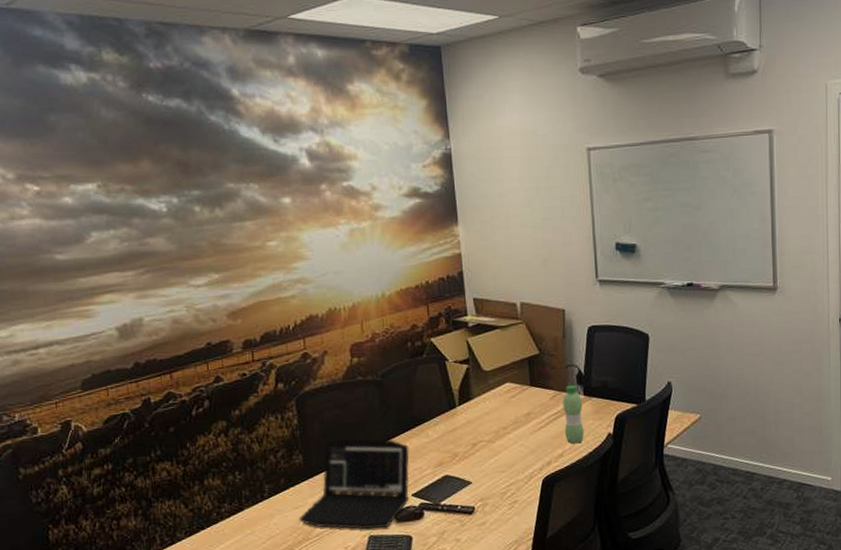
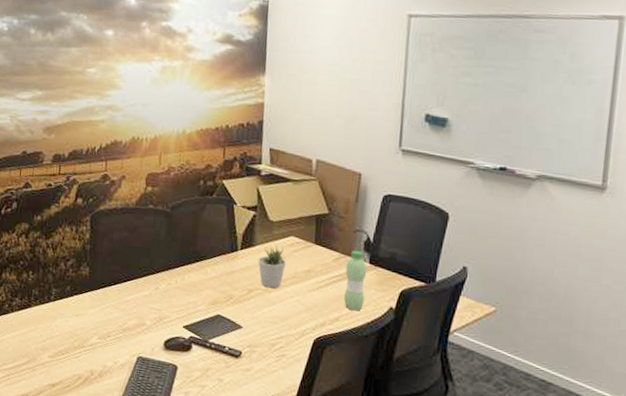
laptop: present [299,439,410,530] -> none [78,260,187,353]
potted plant: none [477,394,506,438] -> present [258,245,287,289]

